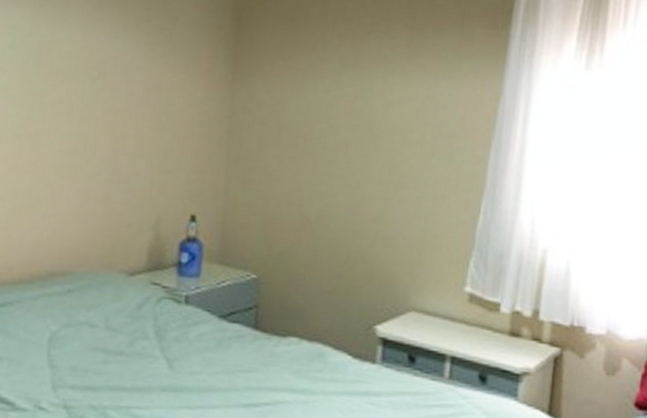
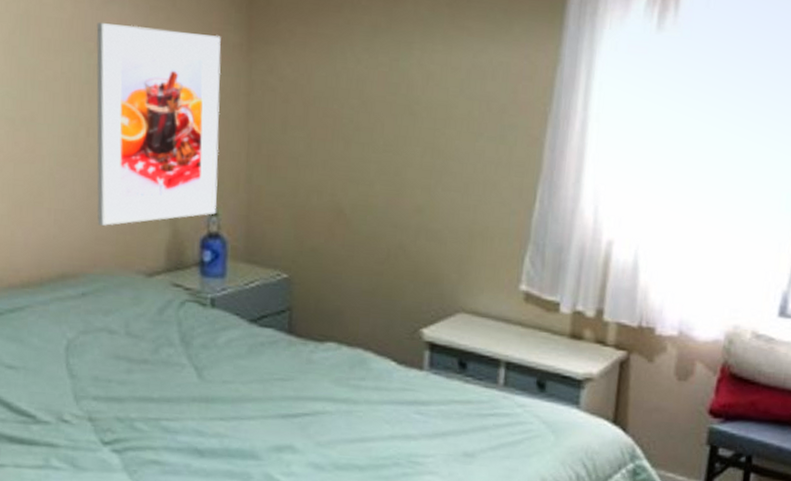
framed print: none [87,55,209,230] -> present [96,23,221,226]

